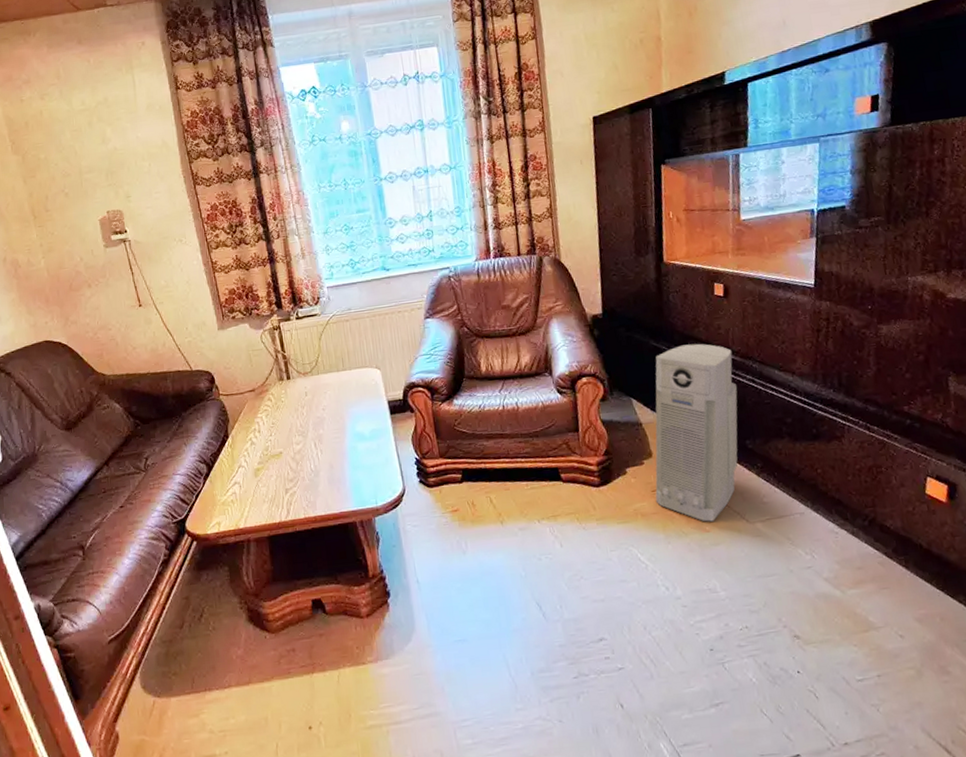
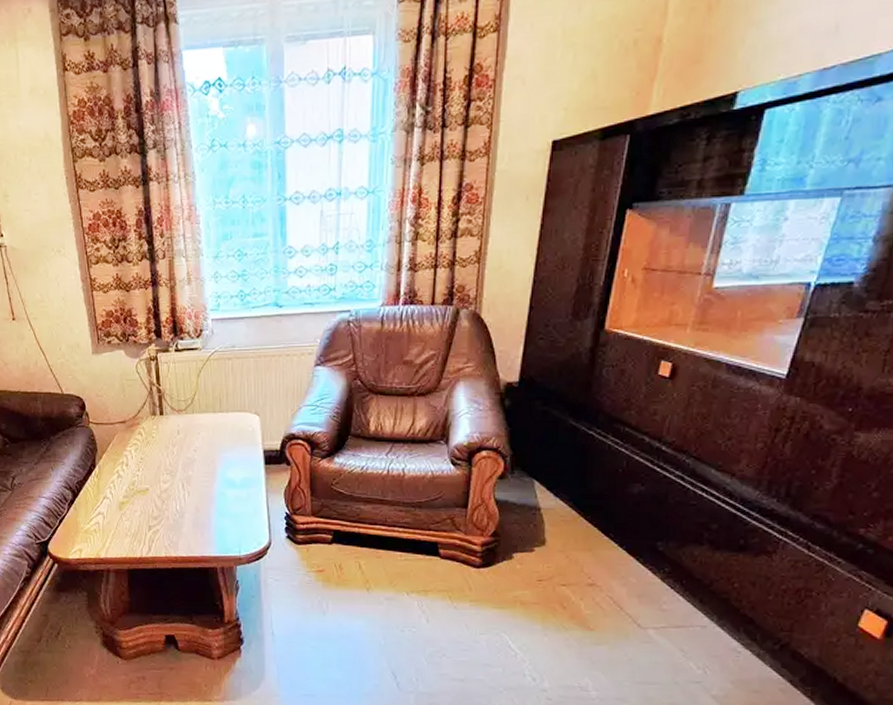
air purifier: present [655,343,738,522] -> none [539,428,664,621]

